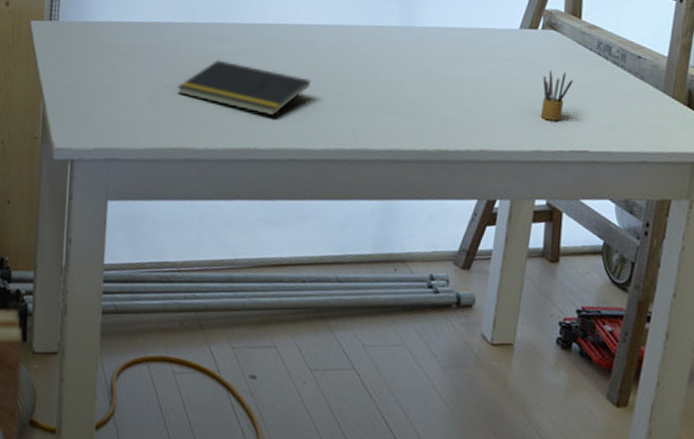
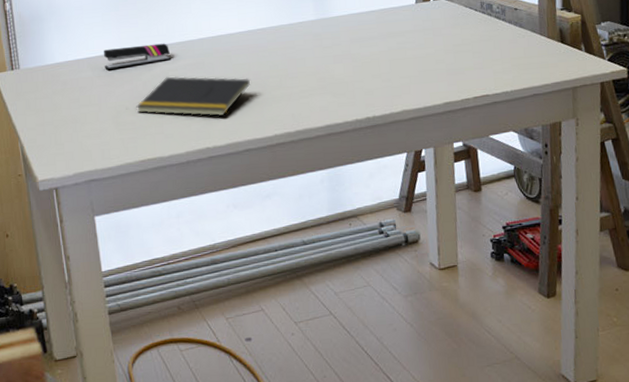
stapler: none [151,16,227,42] -> present [104,43,171,70]
pencil box: present [540,70,573,121] -> none [441,32,466,76]

